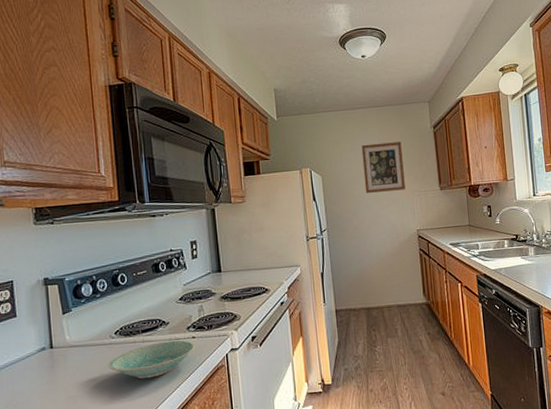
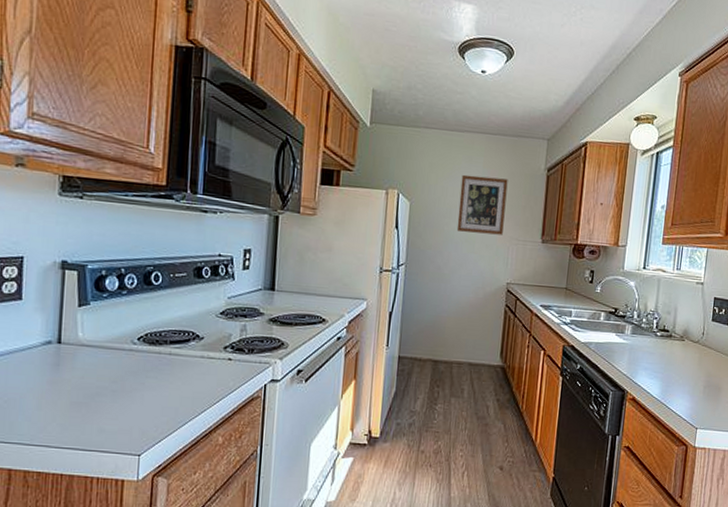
bowl: present [108,340,195,379] -> none [124,357,230,397]

